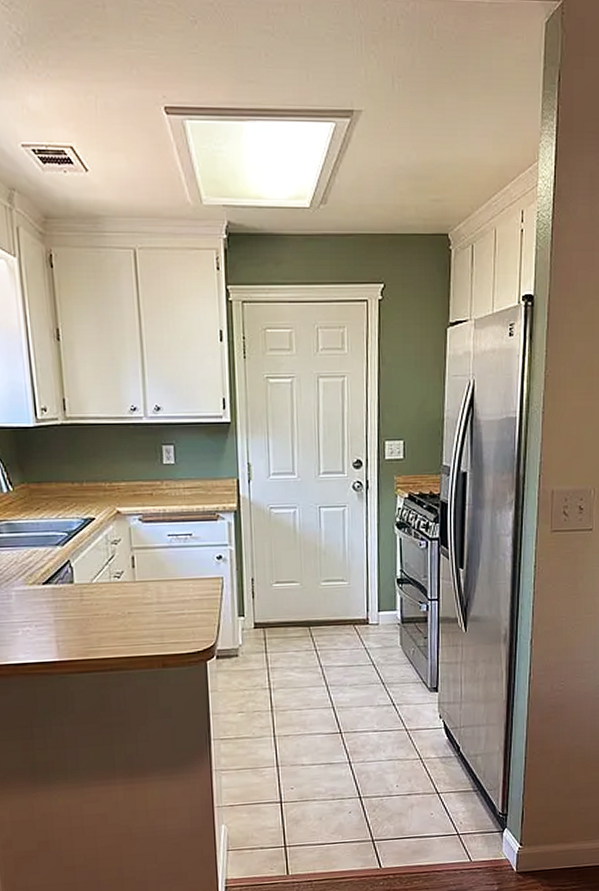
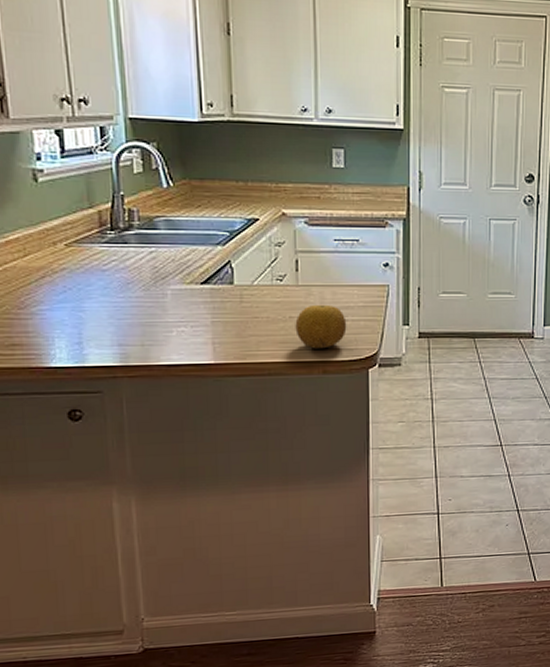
fruit: none [134,599,184,643] -> present [295,304,347,349]

